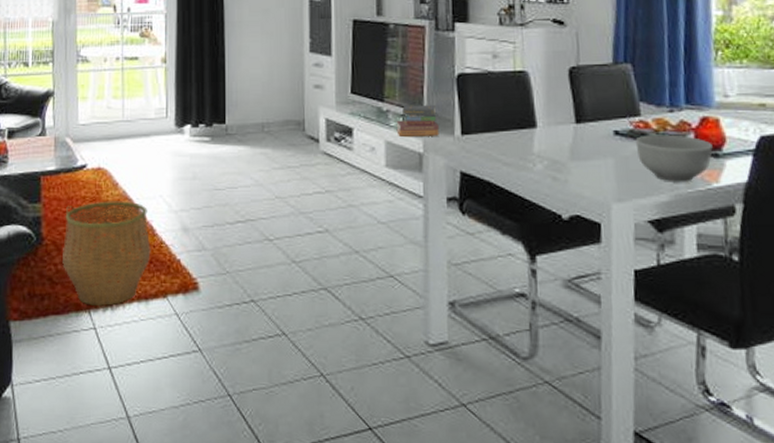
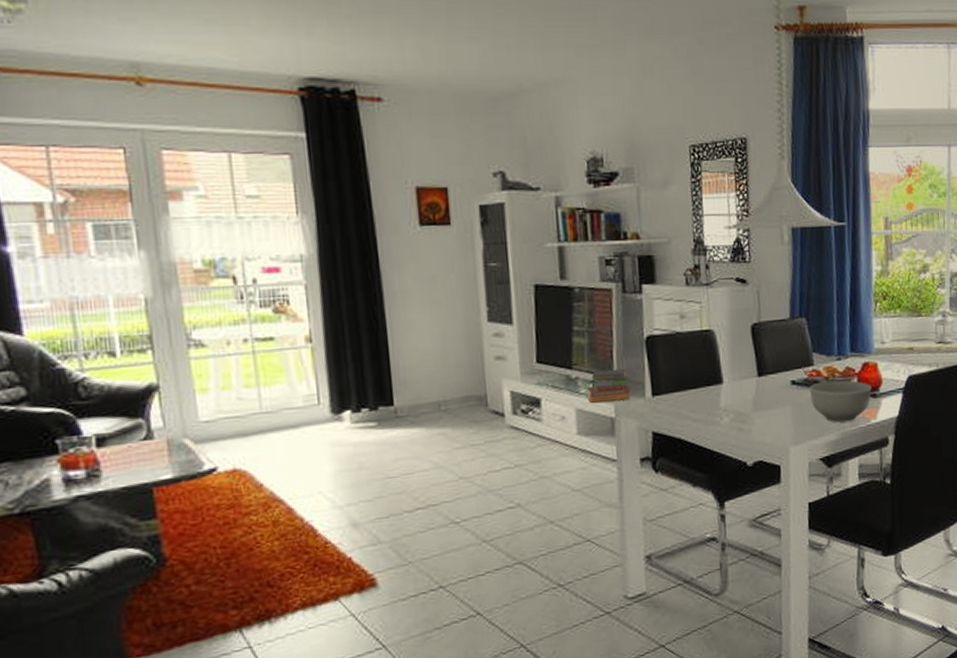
basket: present [62,201,151,307] -> none [193,503,314,624]

